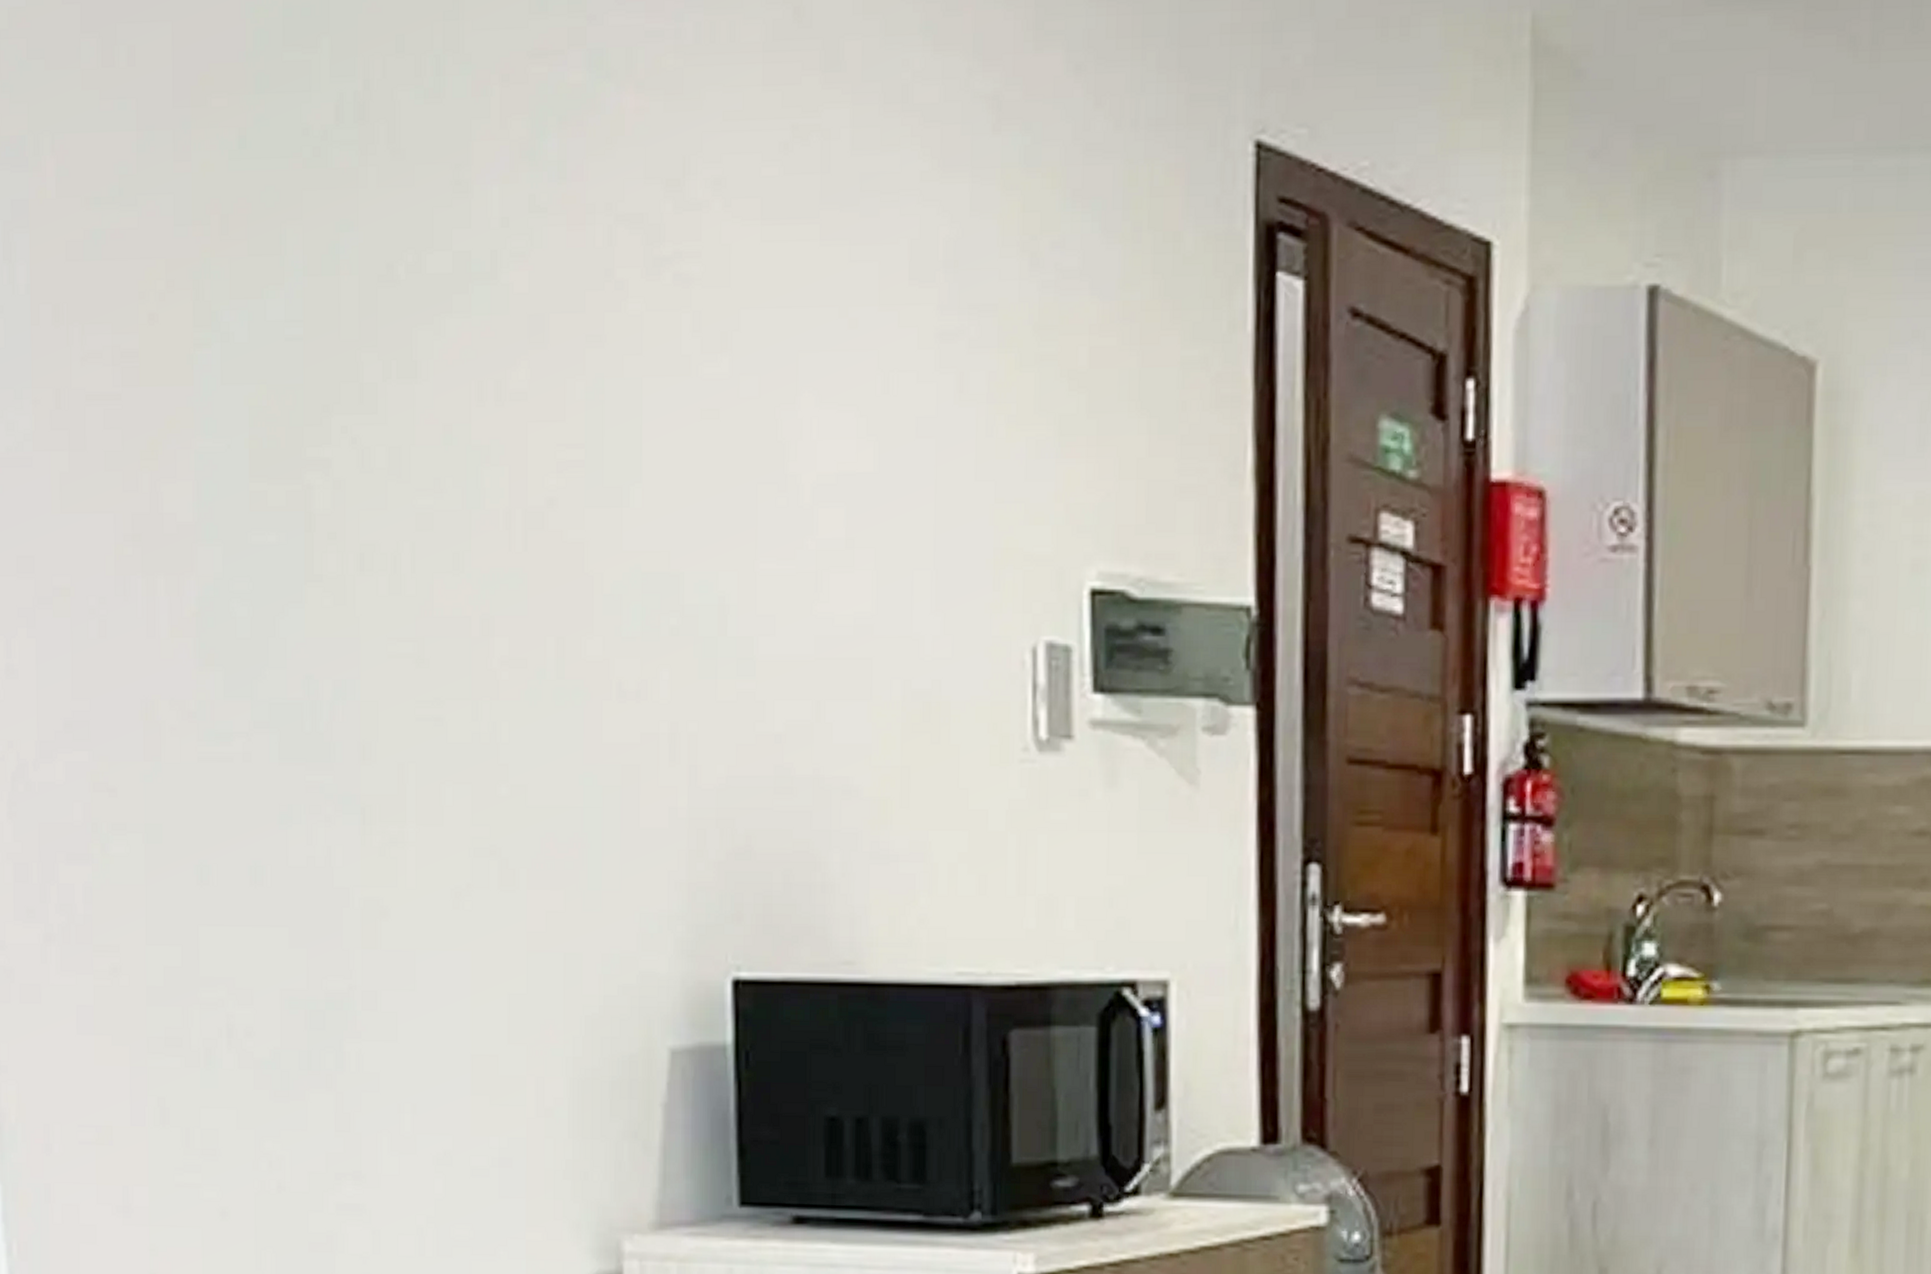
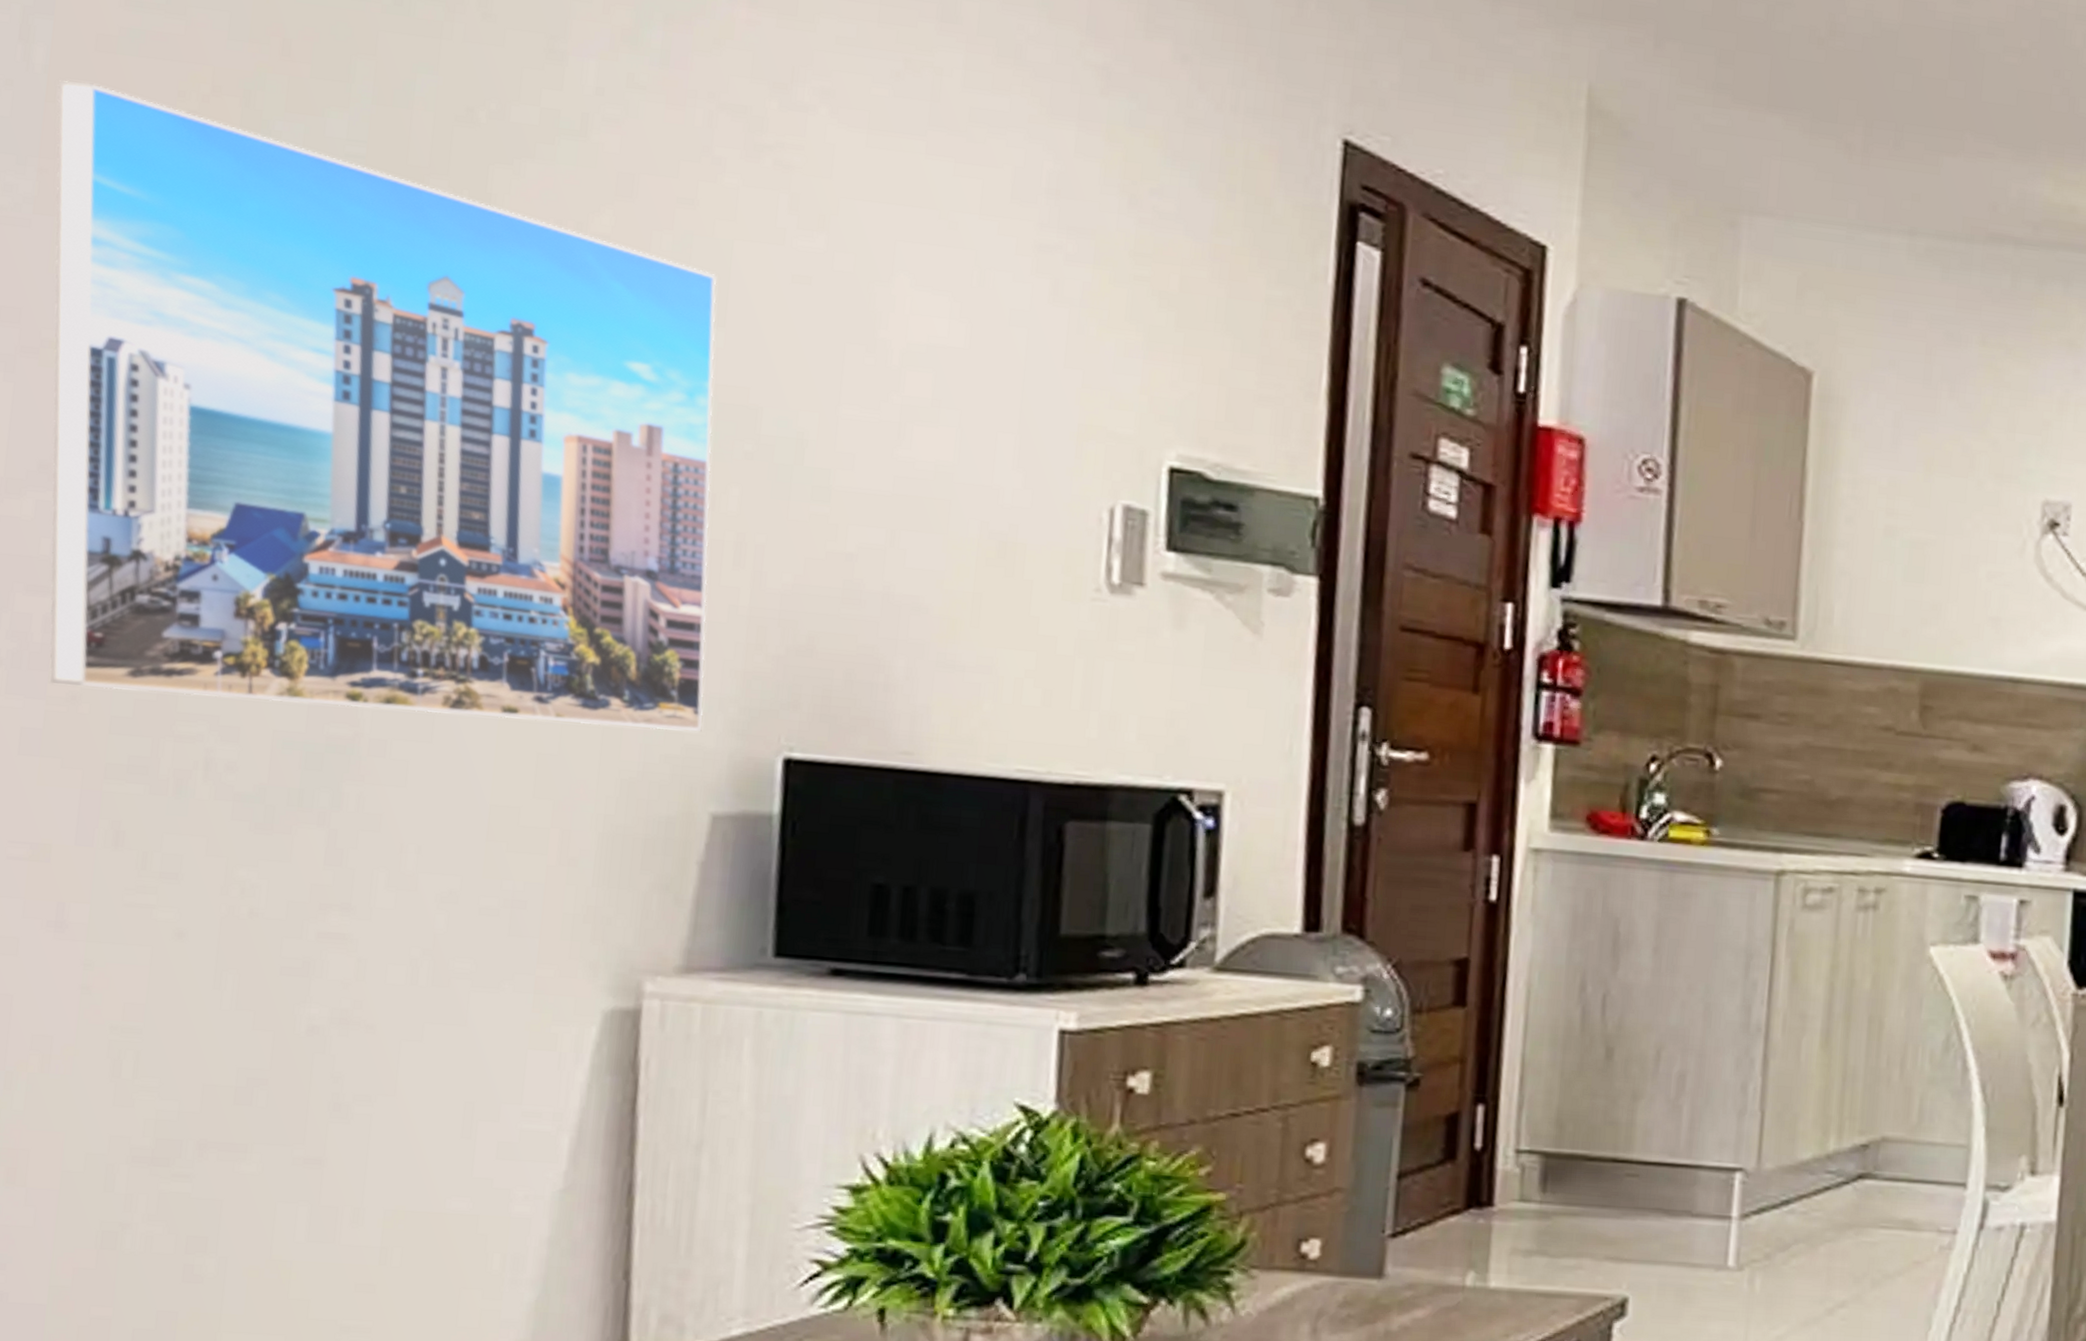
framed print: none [39,297,654,958] -> present [49,80,717,732]

